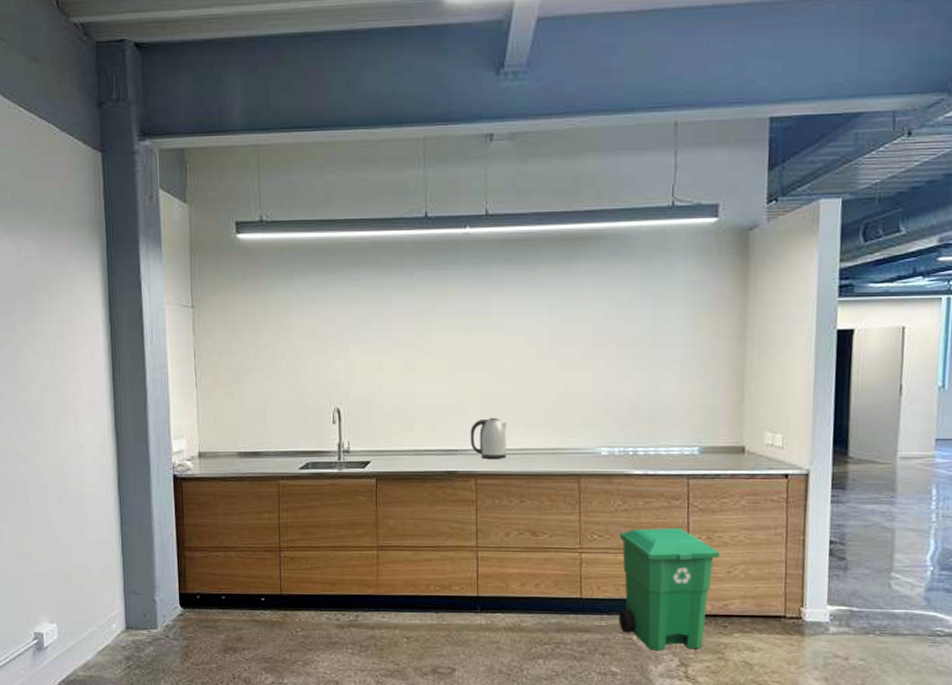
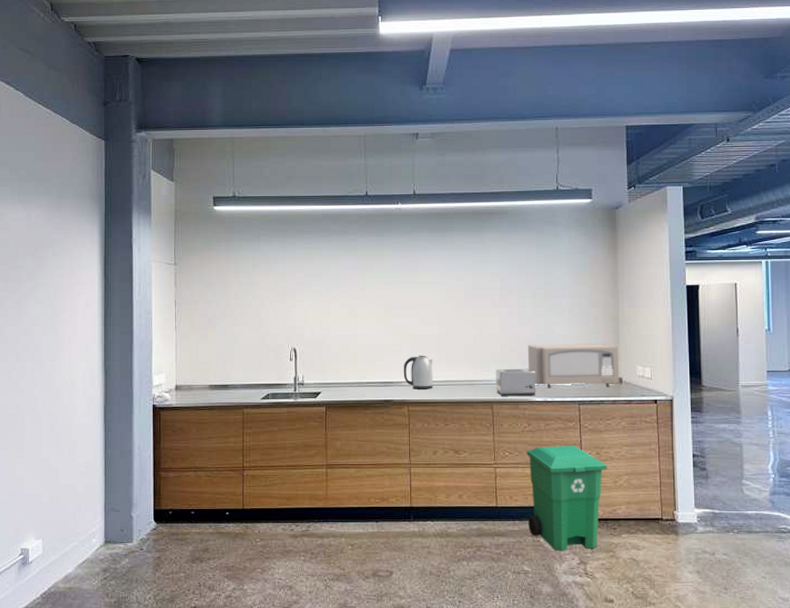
toaster: none [584,434,635,468] -> present [496,368,536,396]
microwave: none [625,404,743,459] -> present [527,344,620,388]

